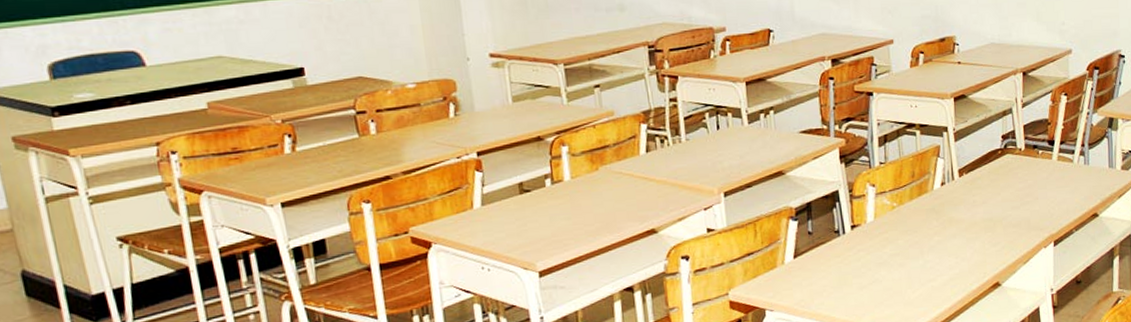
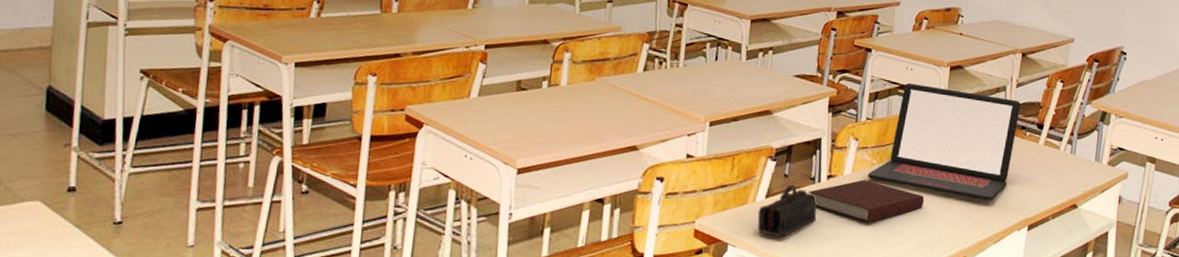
pencil case: none [789,240,848,295] -> present [757,184,817,238]
notebook: none [834,224,950,265] -> present [808,179,925,222]
laptop: none [891,120,1030,225] -> present [868,82,1021,201]

